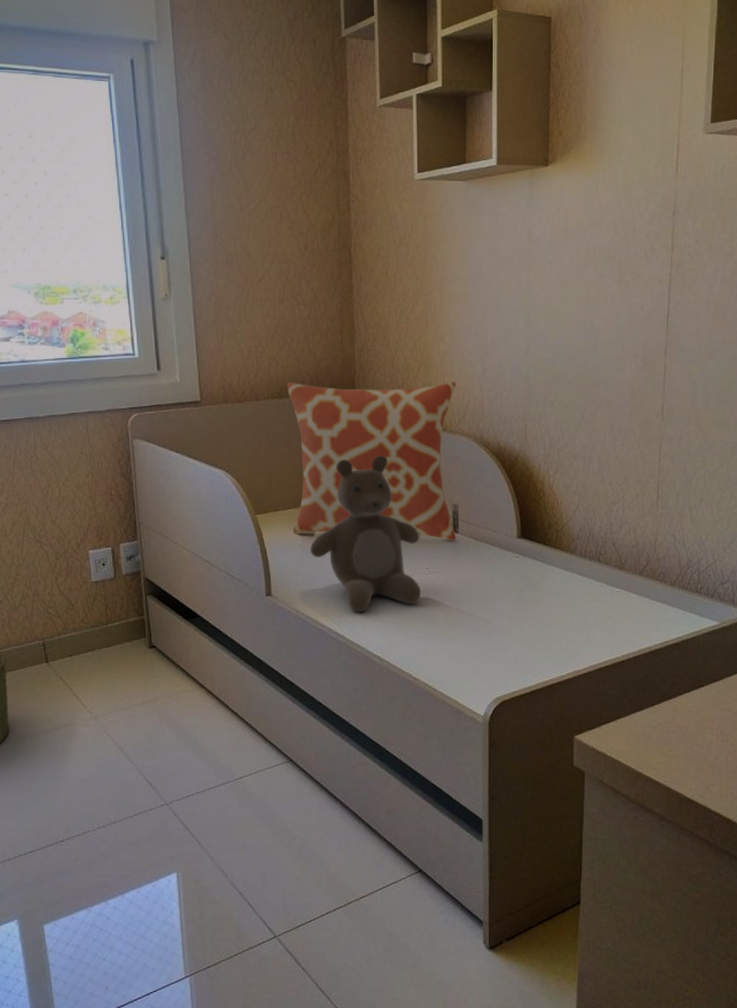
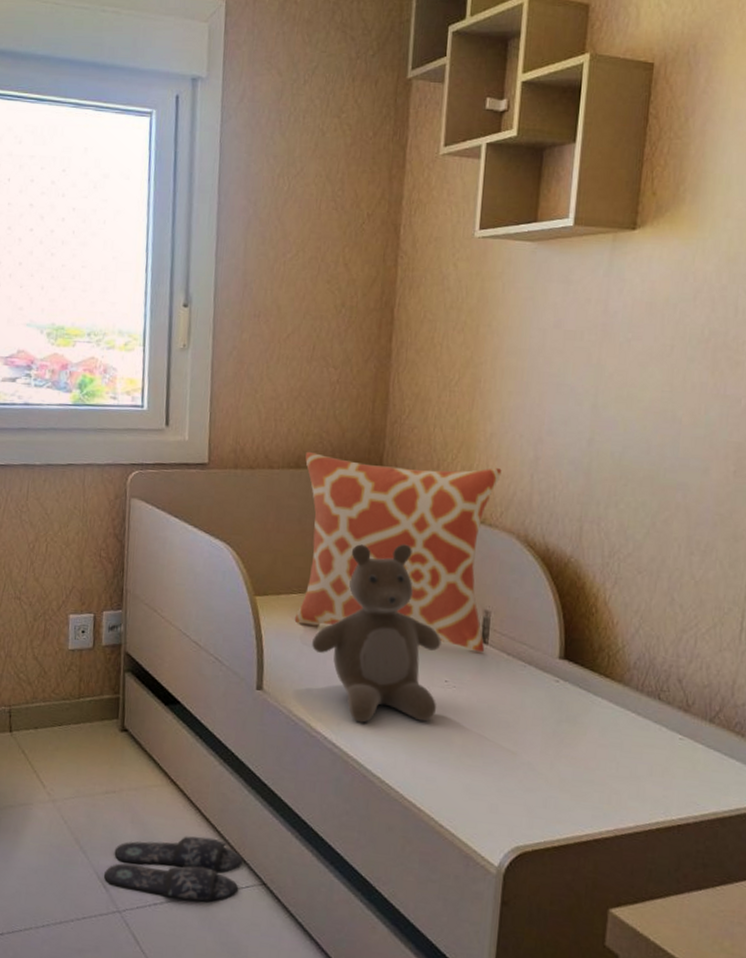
slippers: none [150,728,271,786] -> present [104,836,243,903]

